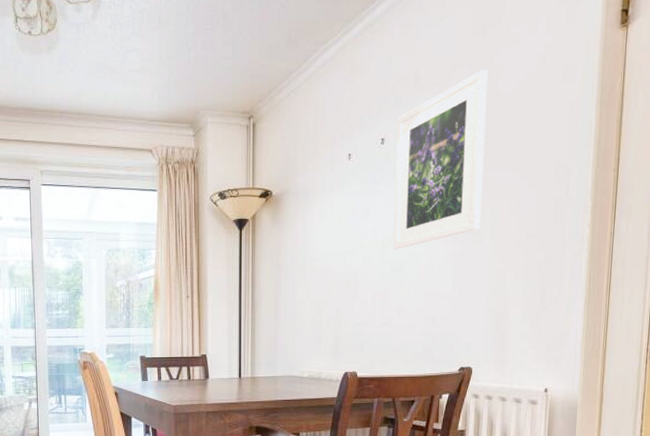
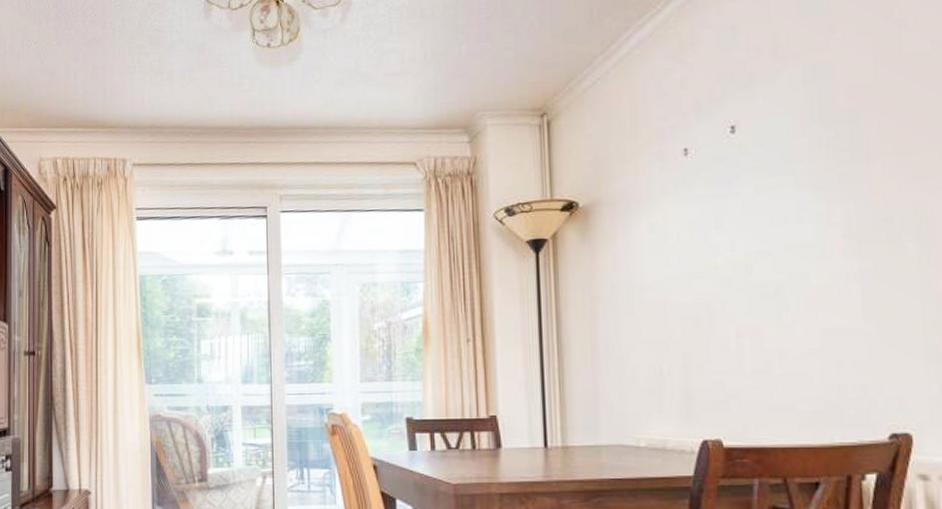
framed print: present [393,70,488,249] -> none [752,26,899,269]

